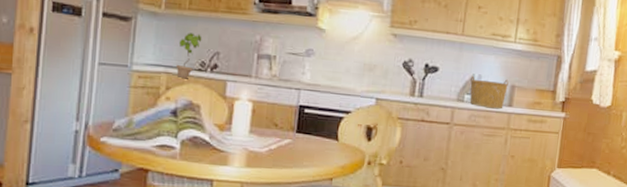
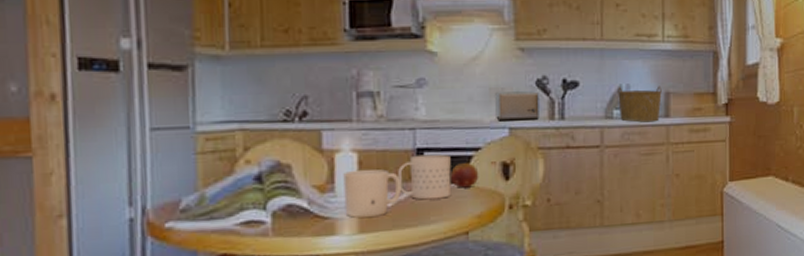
potted plant: present [175,33,202,79] -> none [253,76,283,135]
mug: none [237,116,284,156] -> present [343,169,402,219]
mug: none [282,110,326,149] -> present [398,154,452,200]
fruit: none [323,122,347,143] -> present [450,163,479,188]
toaster: none [366,68,404,96] -> present [495,91,539,123]

